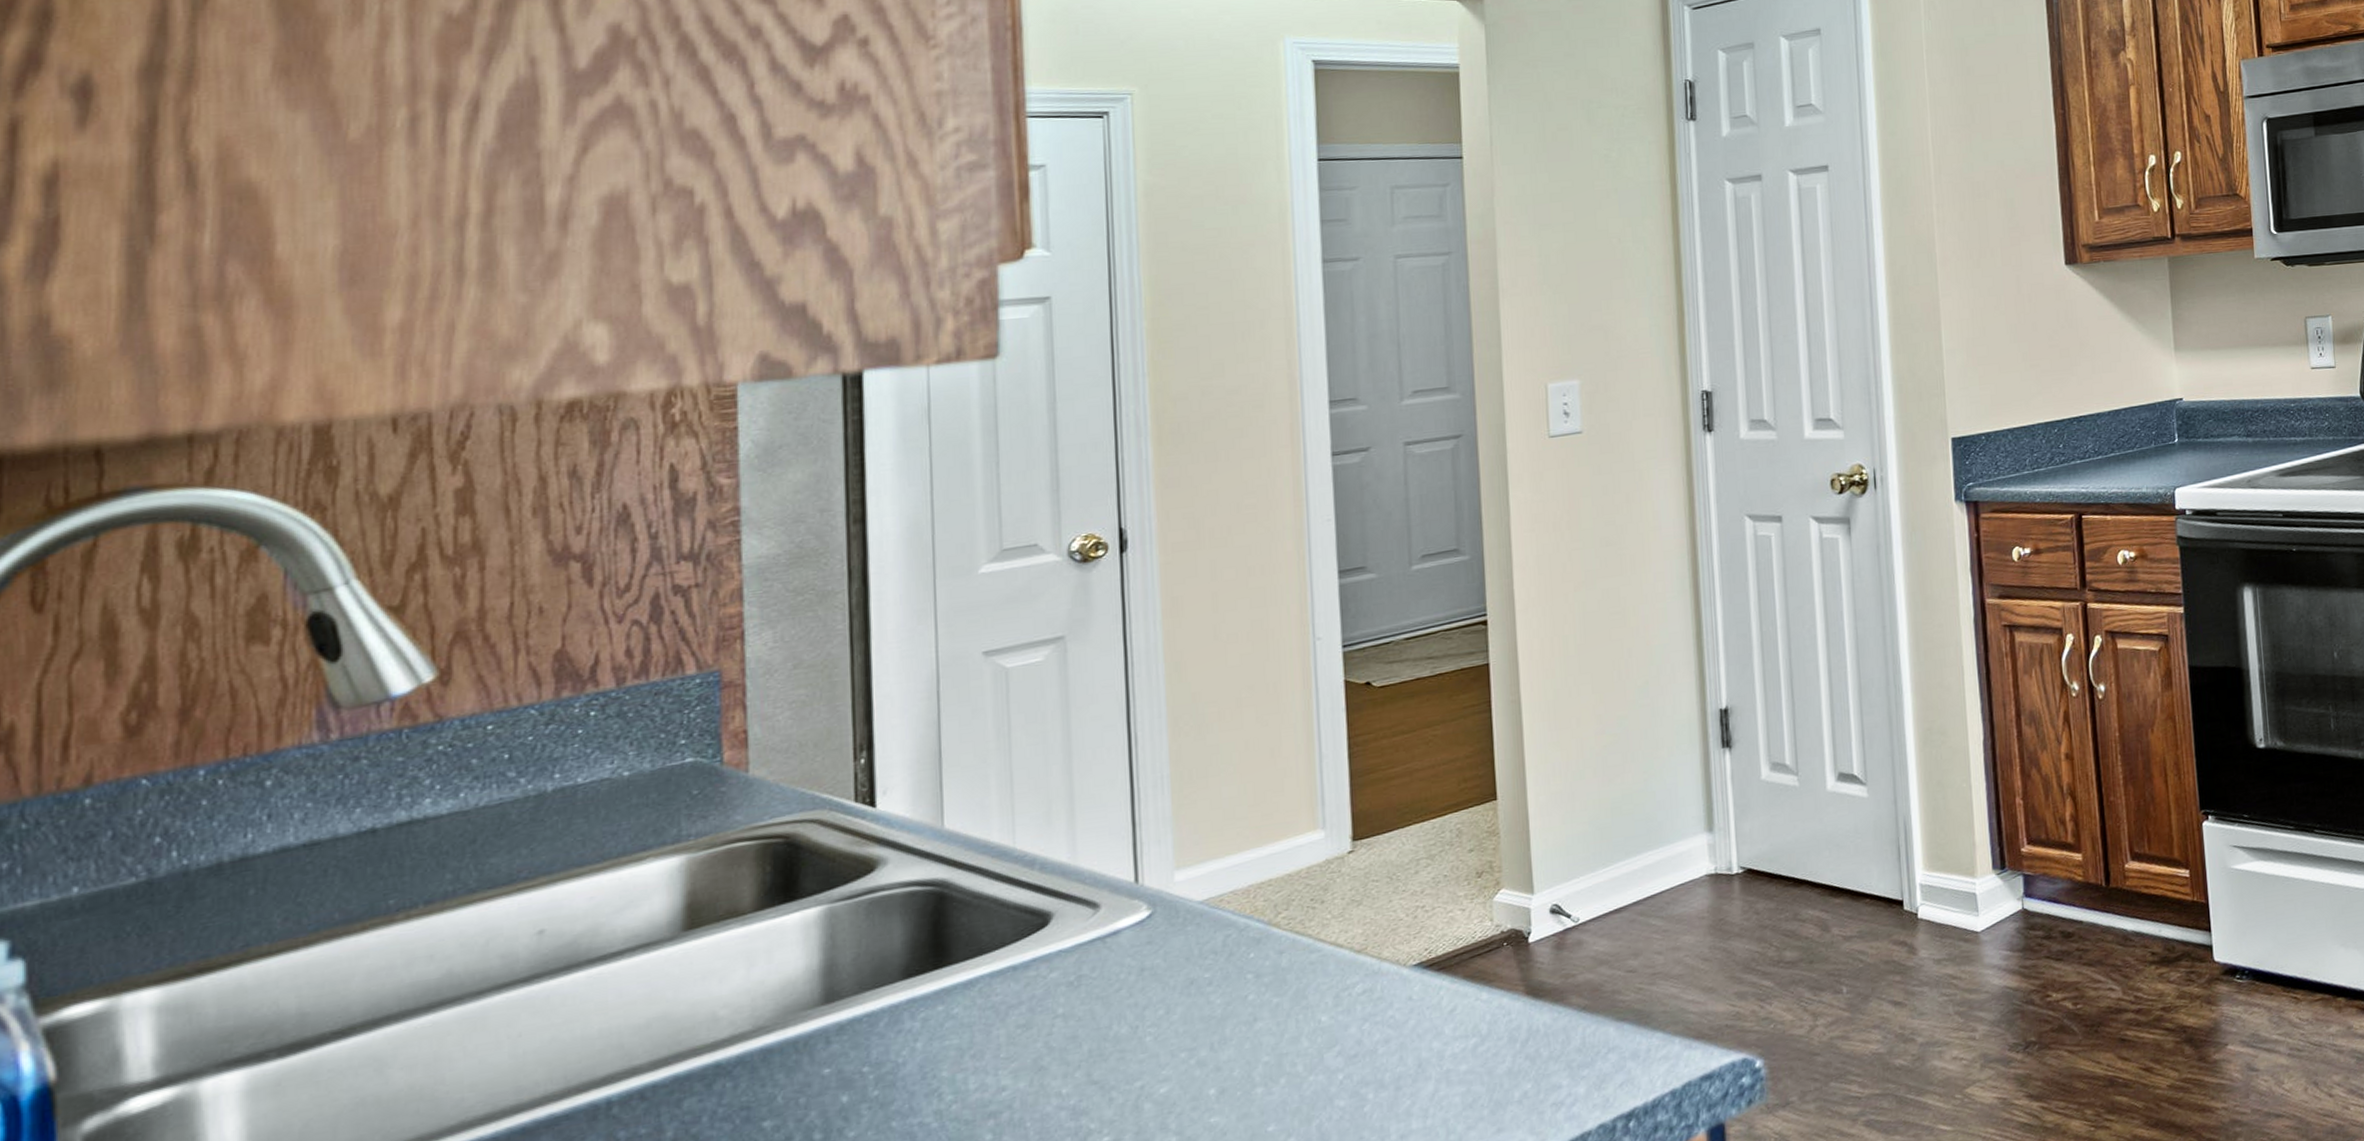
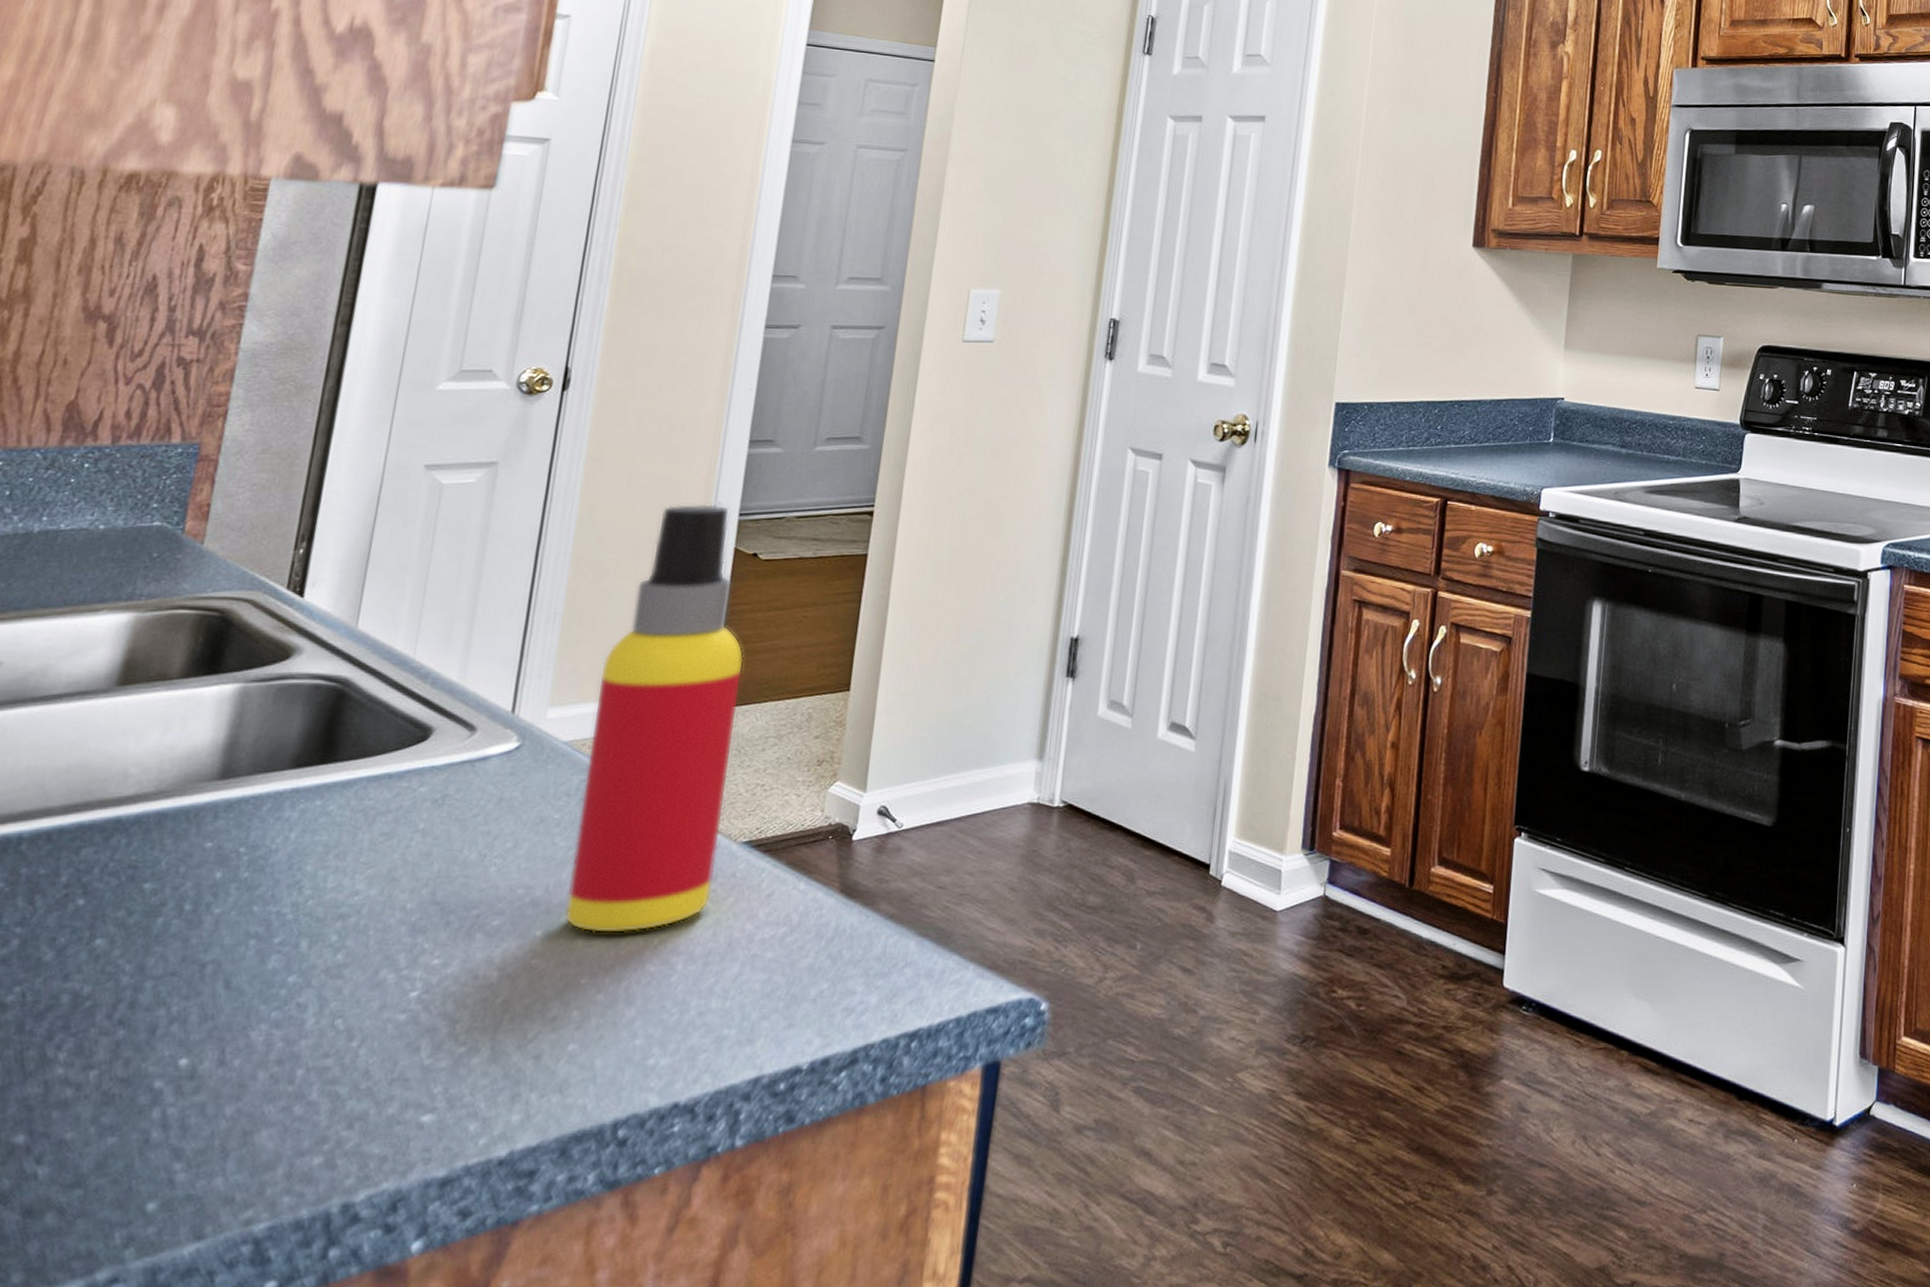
spray bottle: none [1223,640,1390,1081] -> present [564,503,744,934]

